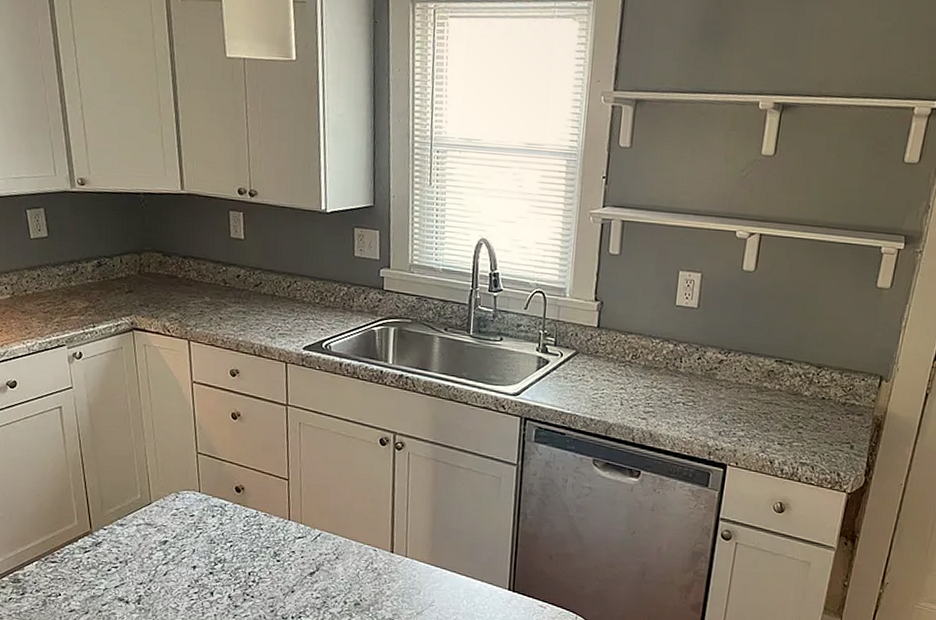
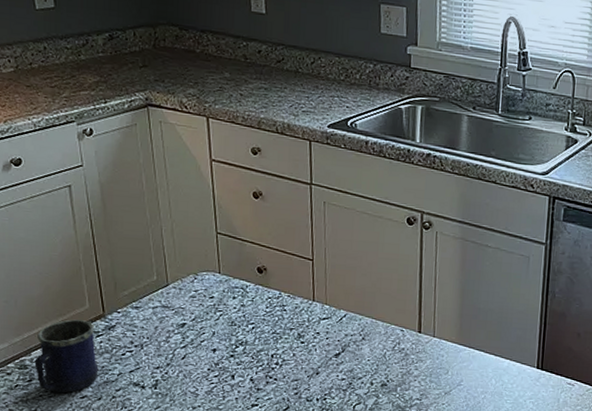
mug: none [27,536,86,607] -> present [34,319,99,394]

